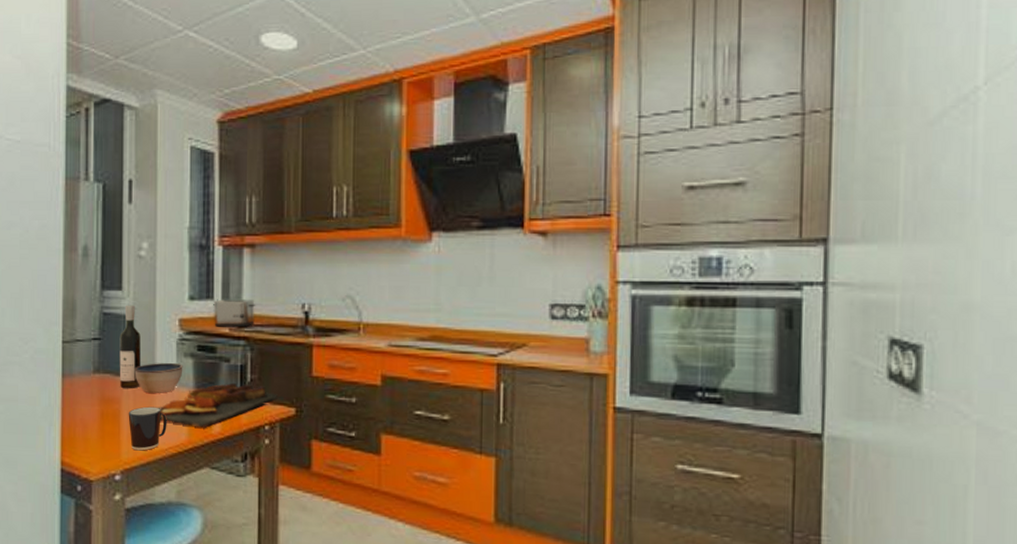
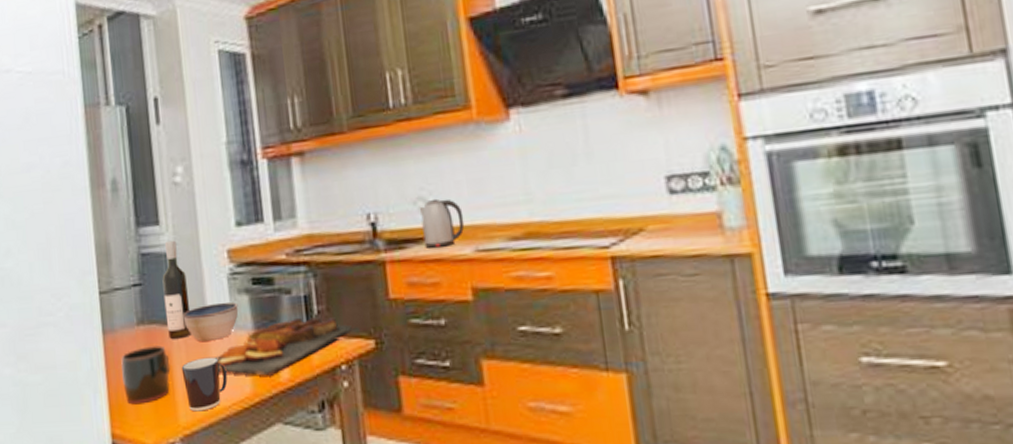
mug: none [76,392,119,439] -> present [121,345,171,405]
toaster: present [213,299,255,328] -> none [264,217,315,254]
kettle: none [346,298,383,339] -> present [419,198,465,248]

